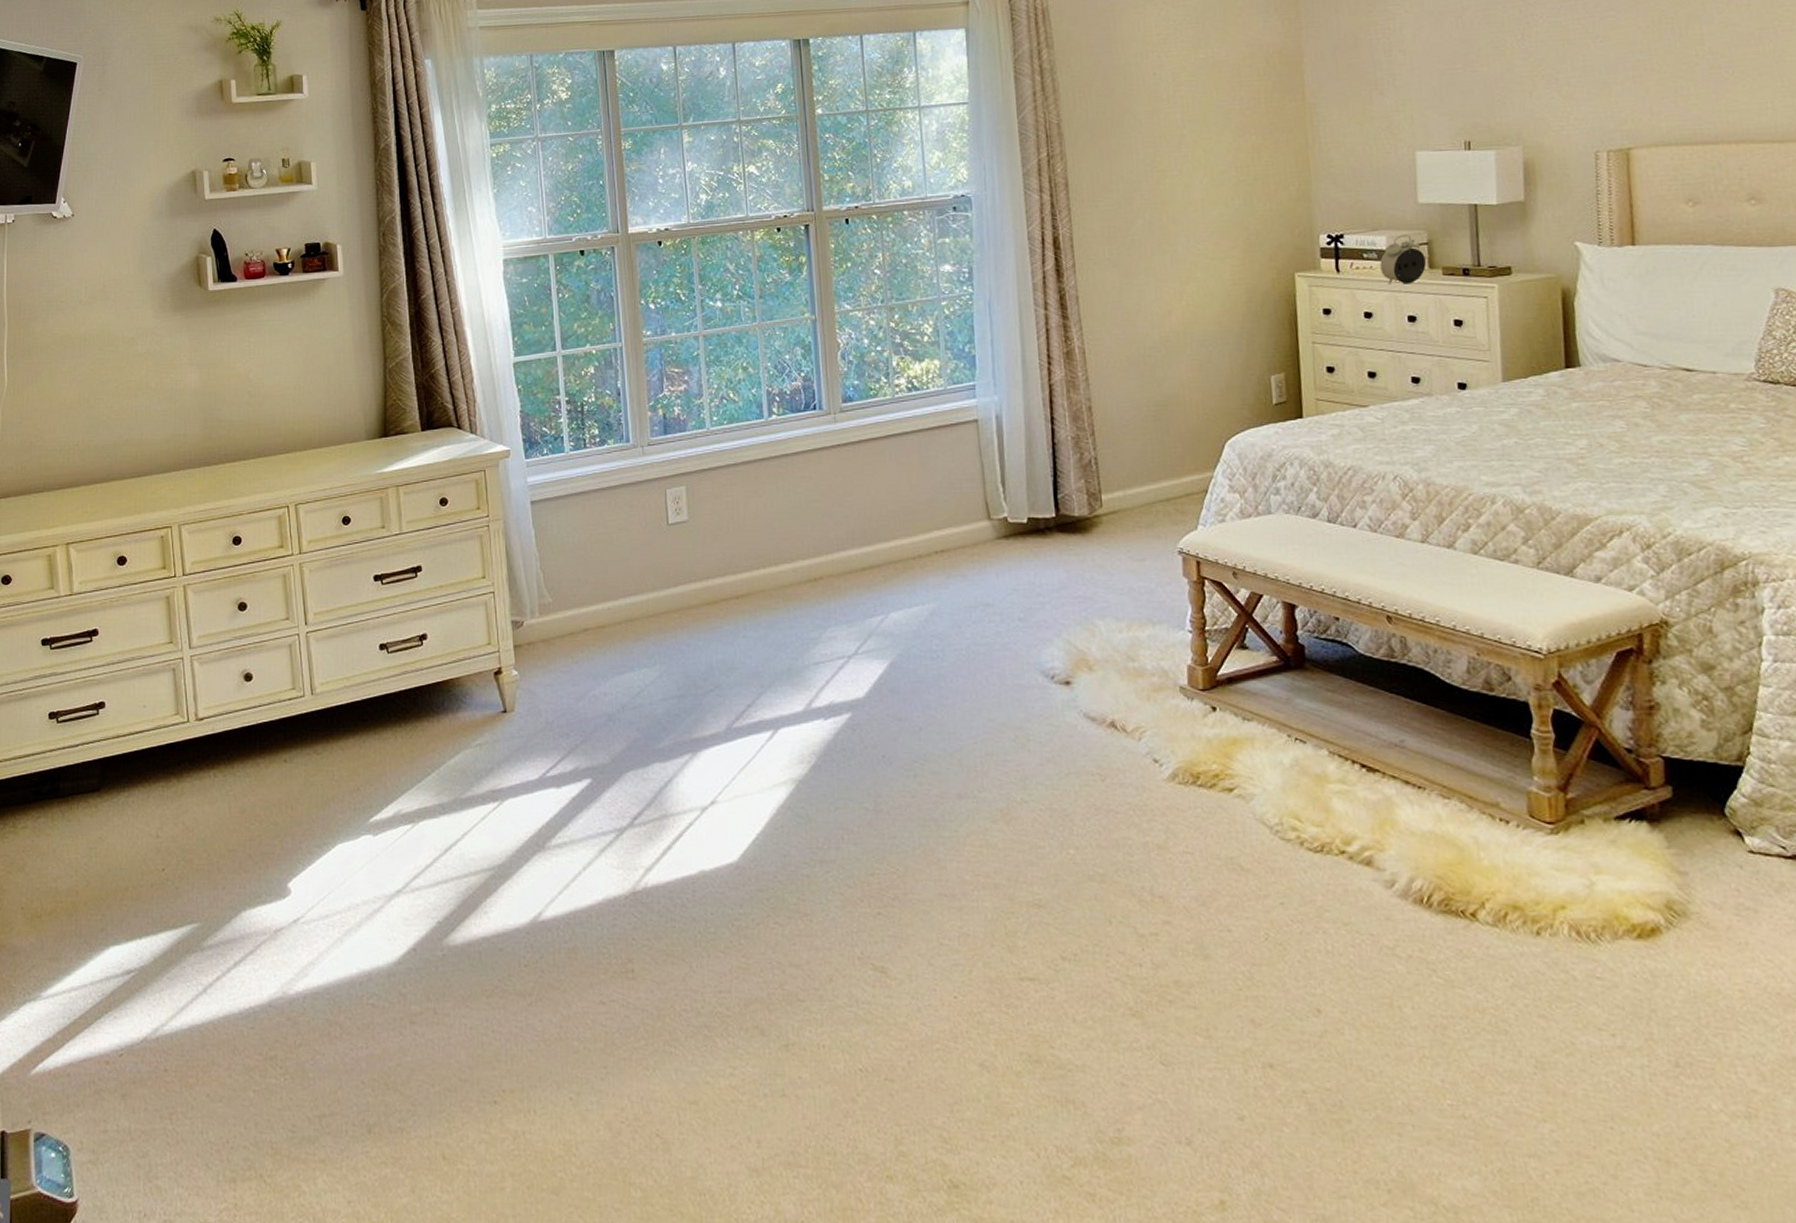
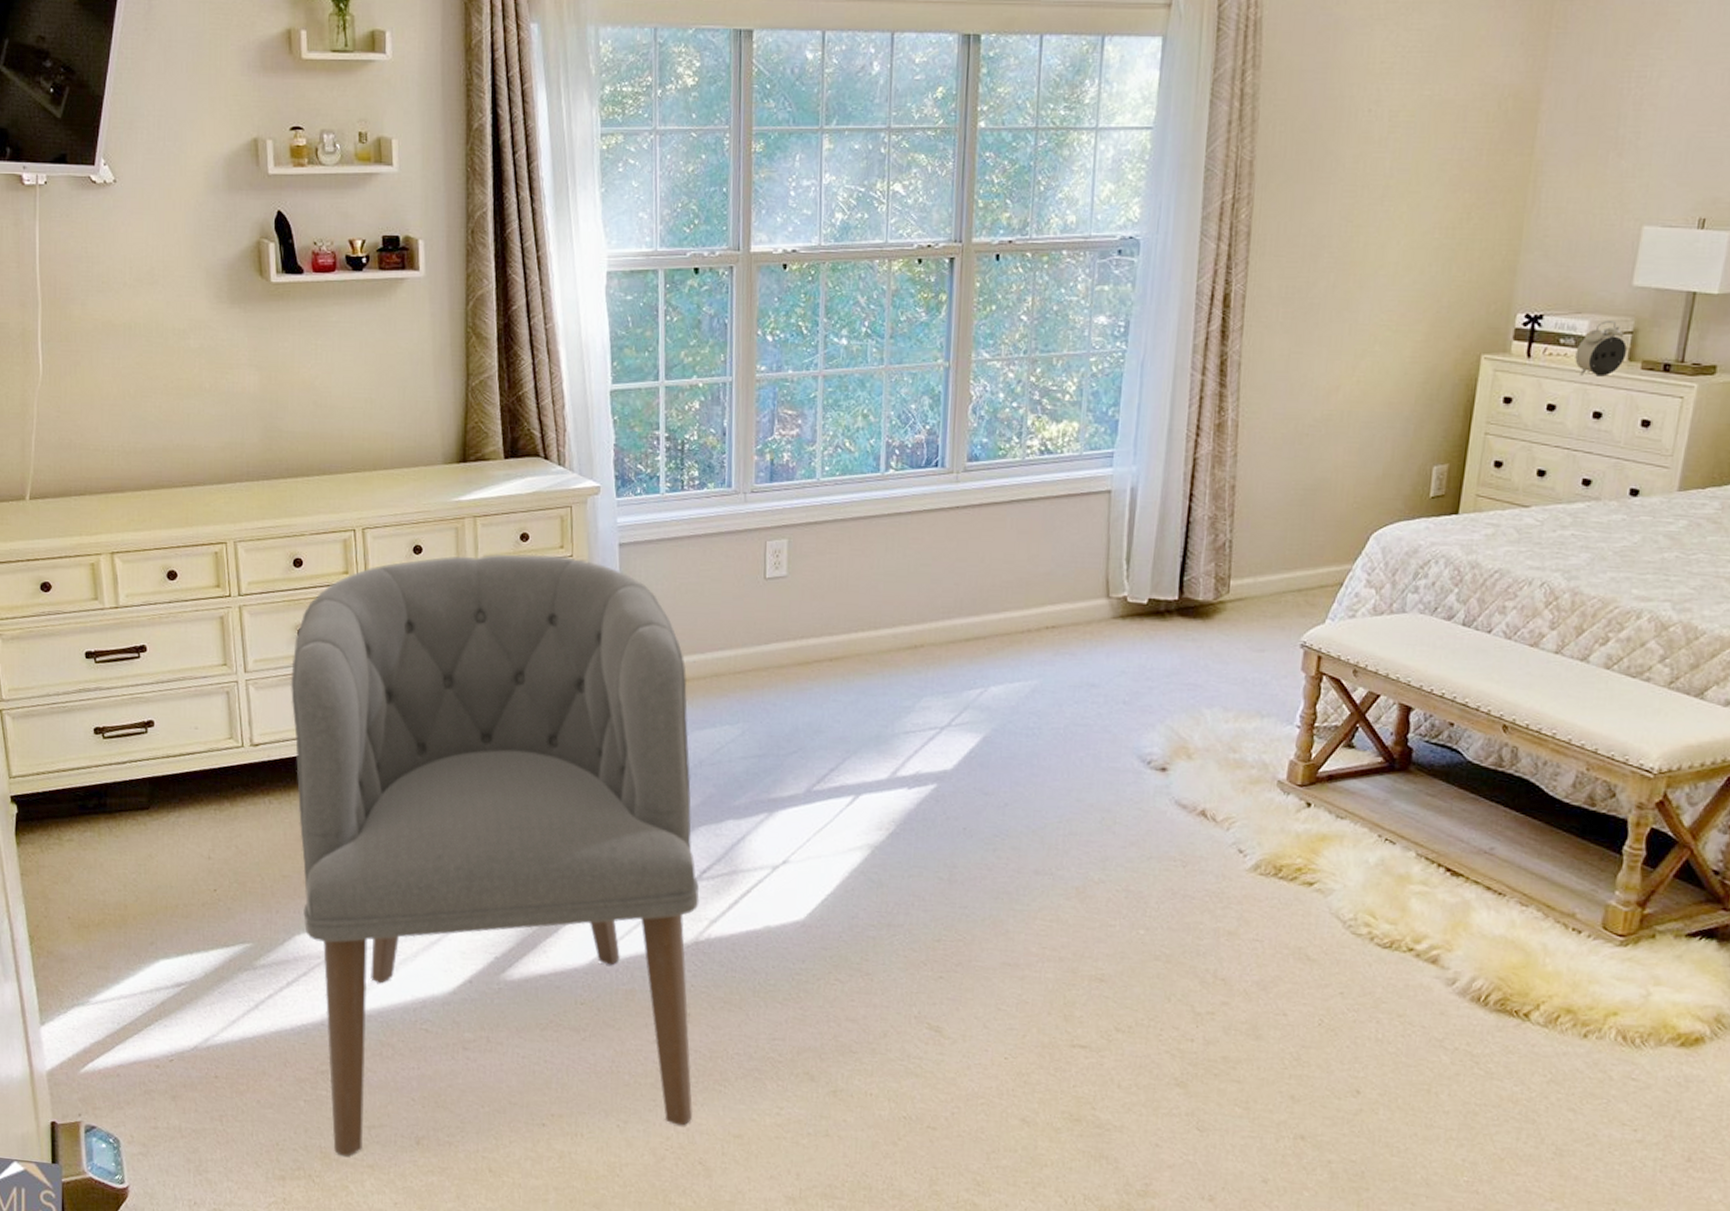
armchair: none [232,517,646,1151] -> present [290,553,700,1156]

